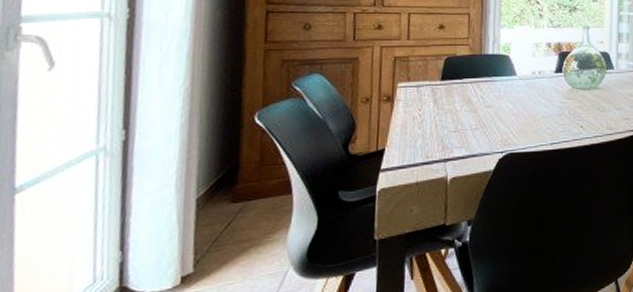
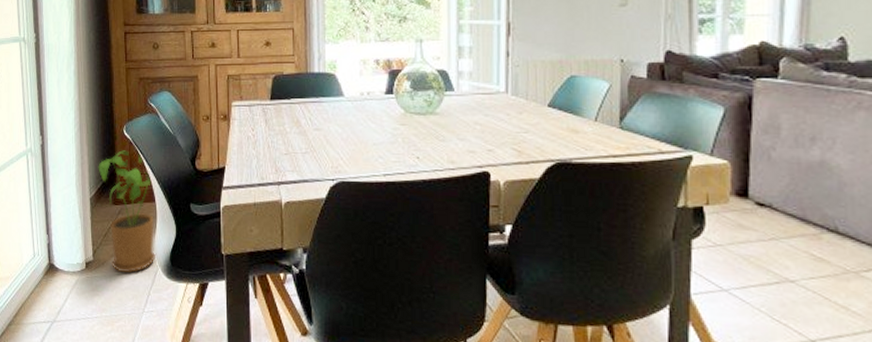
house plant: none [212,140,290,281] -> present [98,150,157,273]

